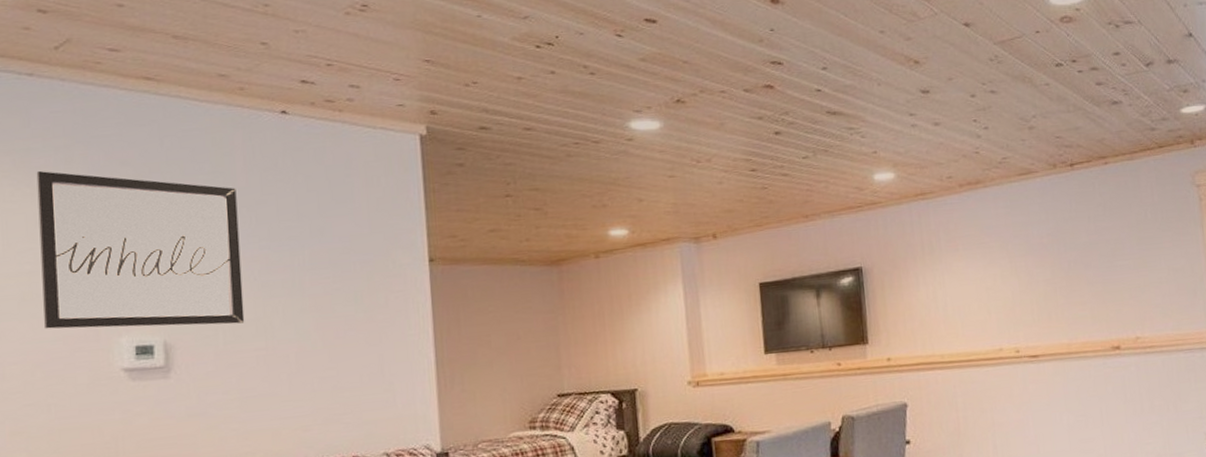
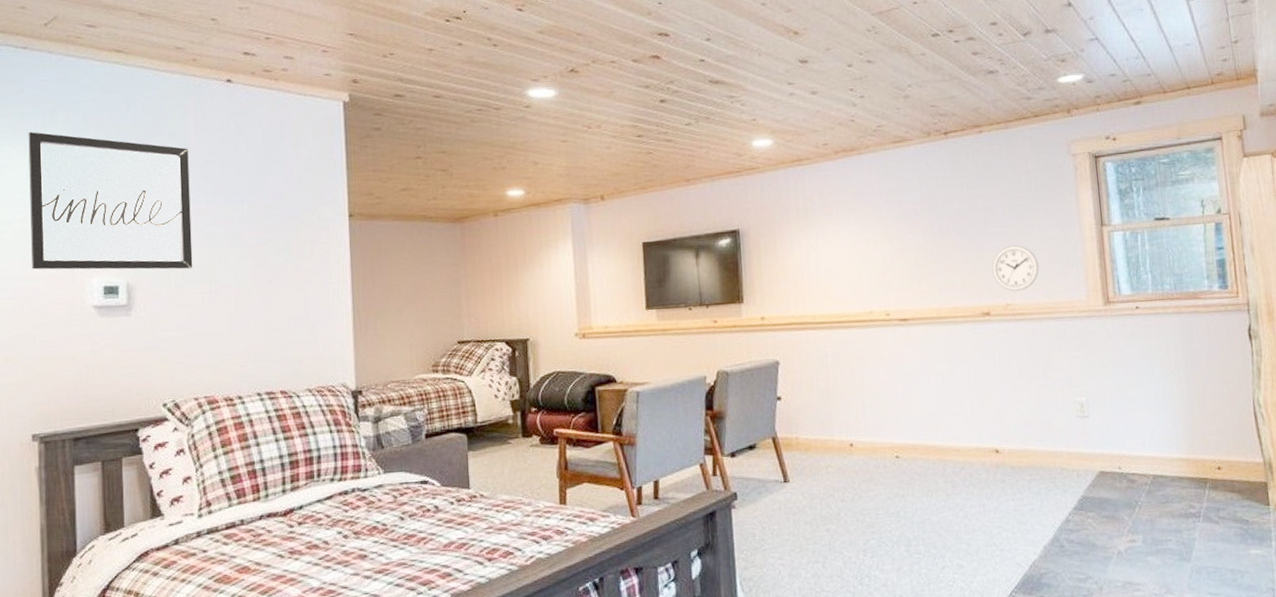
wall clock: none [1120,277,1168,325] -> present [991,244,1039,292]

